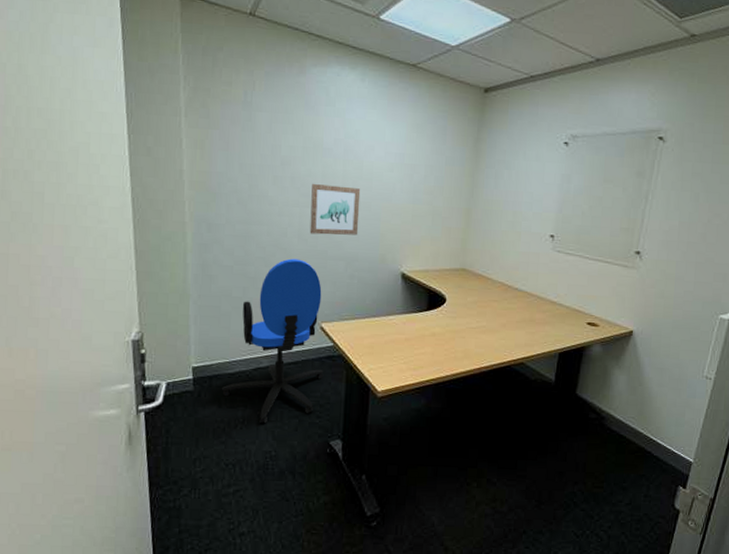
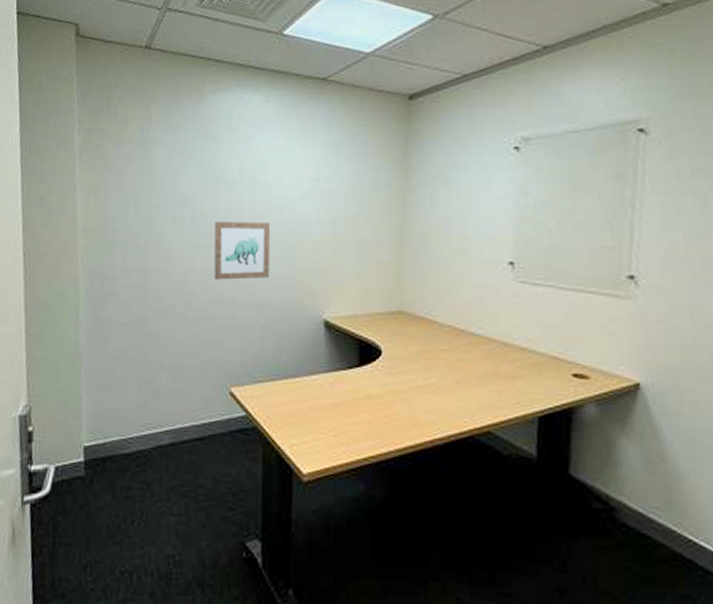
office chair: present [222,258,324,424] -> none [117,310,236,519]

